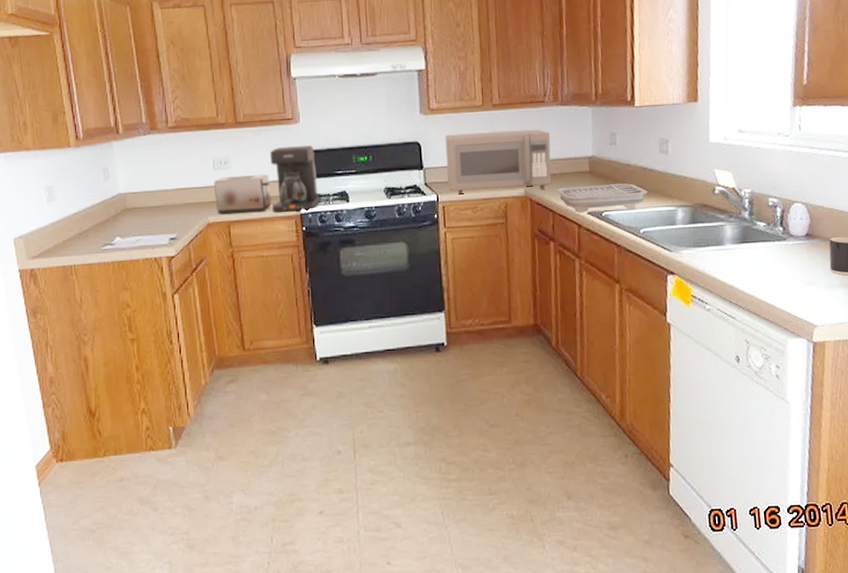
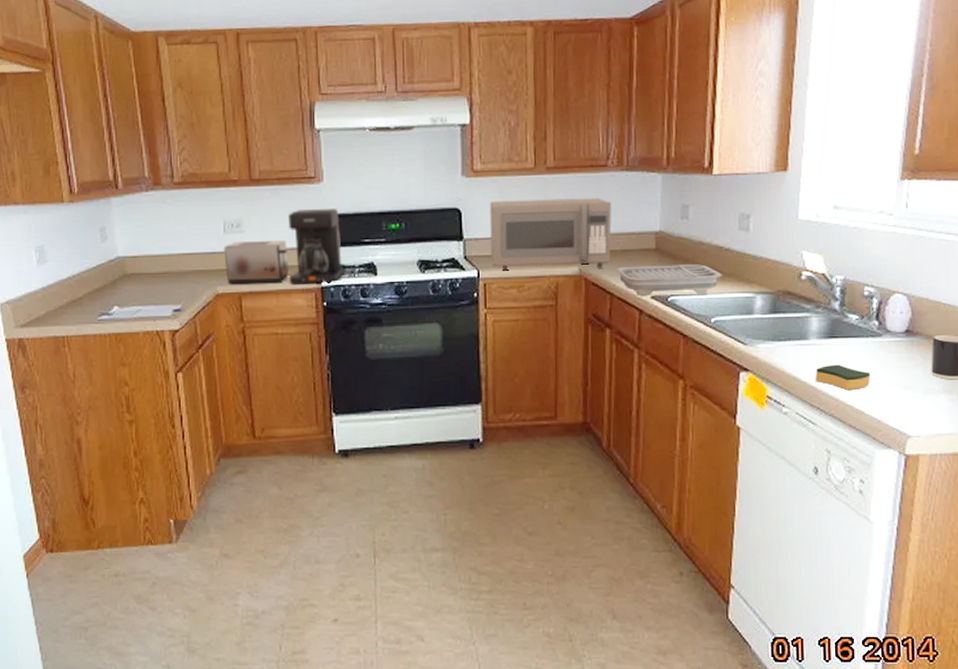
sponge: none [732,265,780,288] -> present [815,364,871,390]

